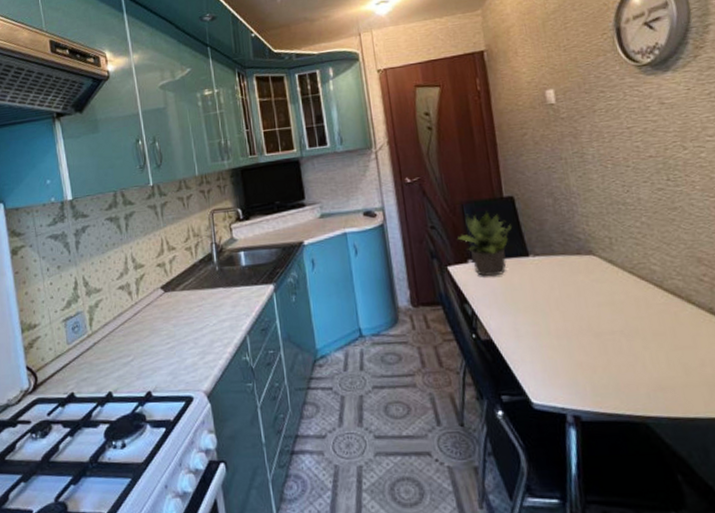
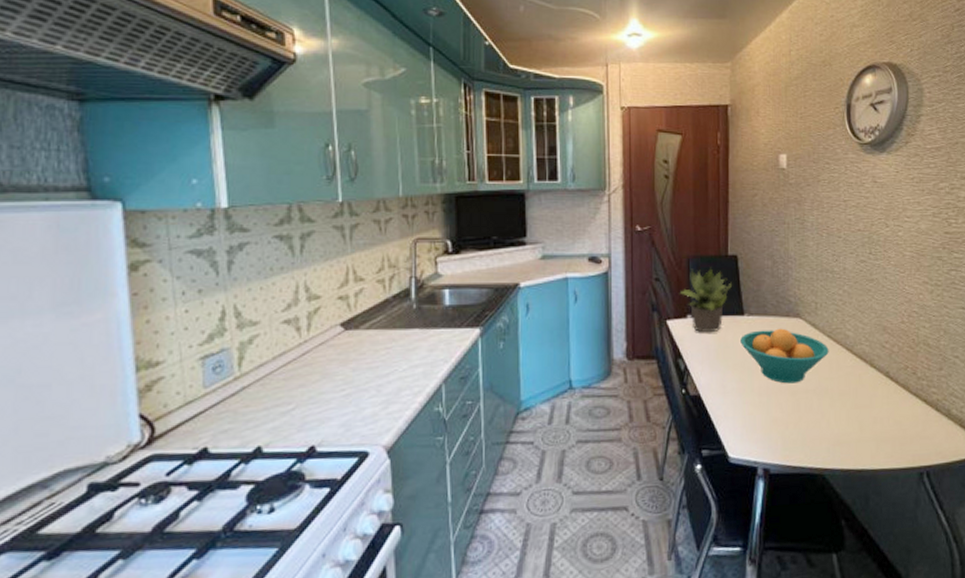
fruit bowl: none [528,267,634,325] -> present [740,328,829,384]

